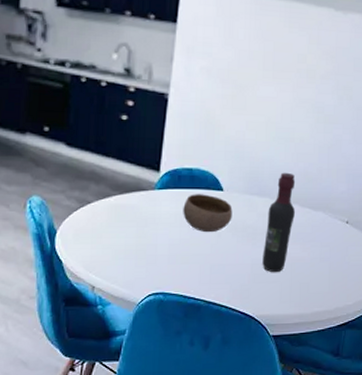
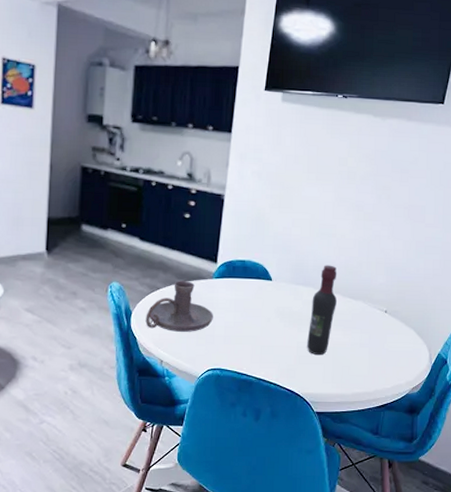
candle holder: none [73,193,155,252] -> present [145,281,213,332]
bowl: present [183,194,233,233] -> none [237,283,280,318]

